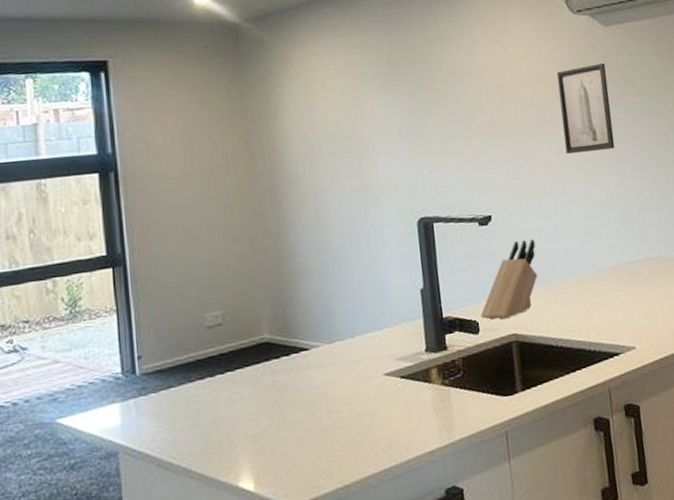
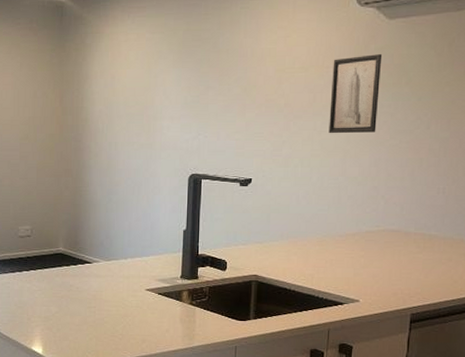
knife block: present [480,239,538,319] -> none [229,202,286,262]

